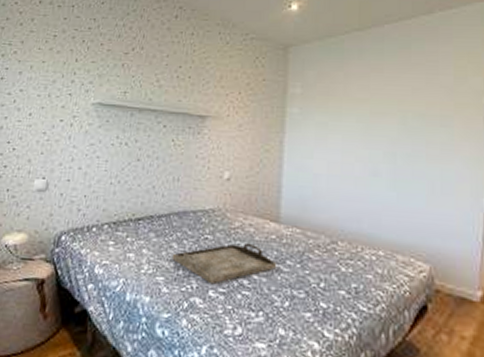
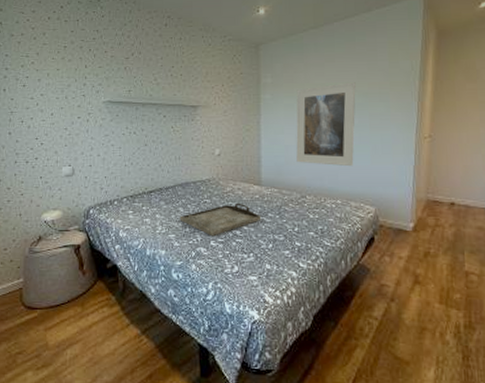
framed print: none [327,99,410,208] -> present [296,82,356,167]

